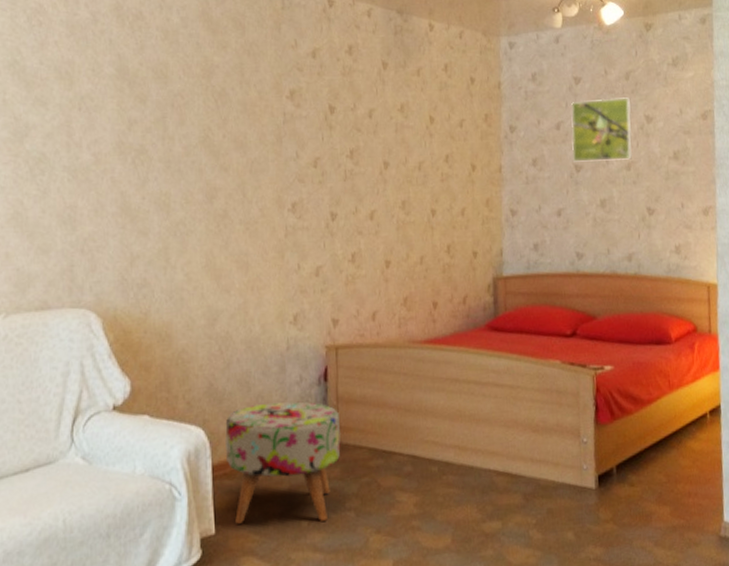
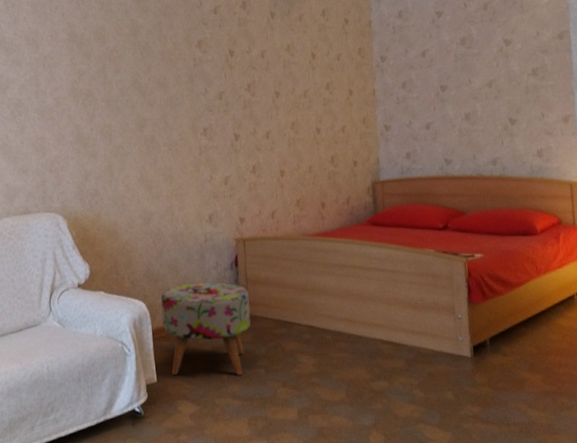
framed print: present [570,97,633,162] -> none [434,25,494,83]

